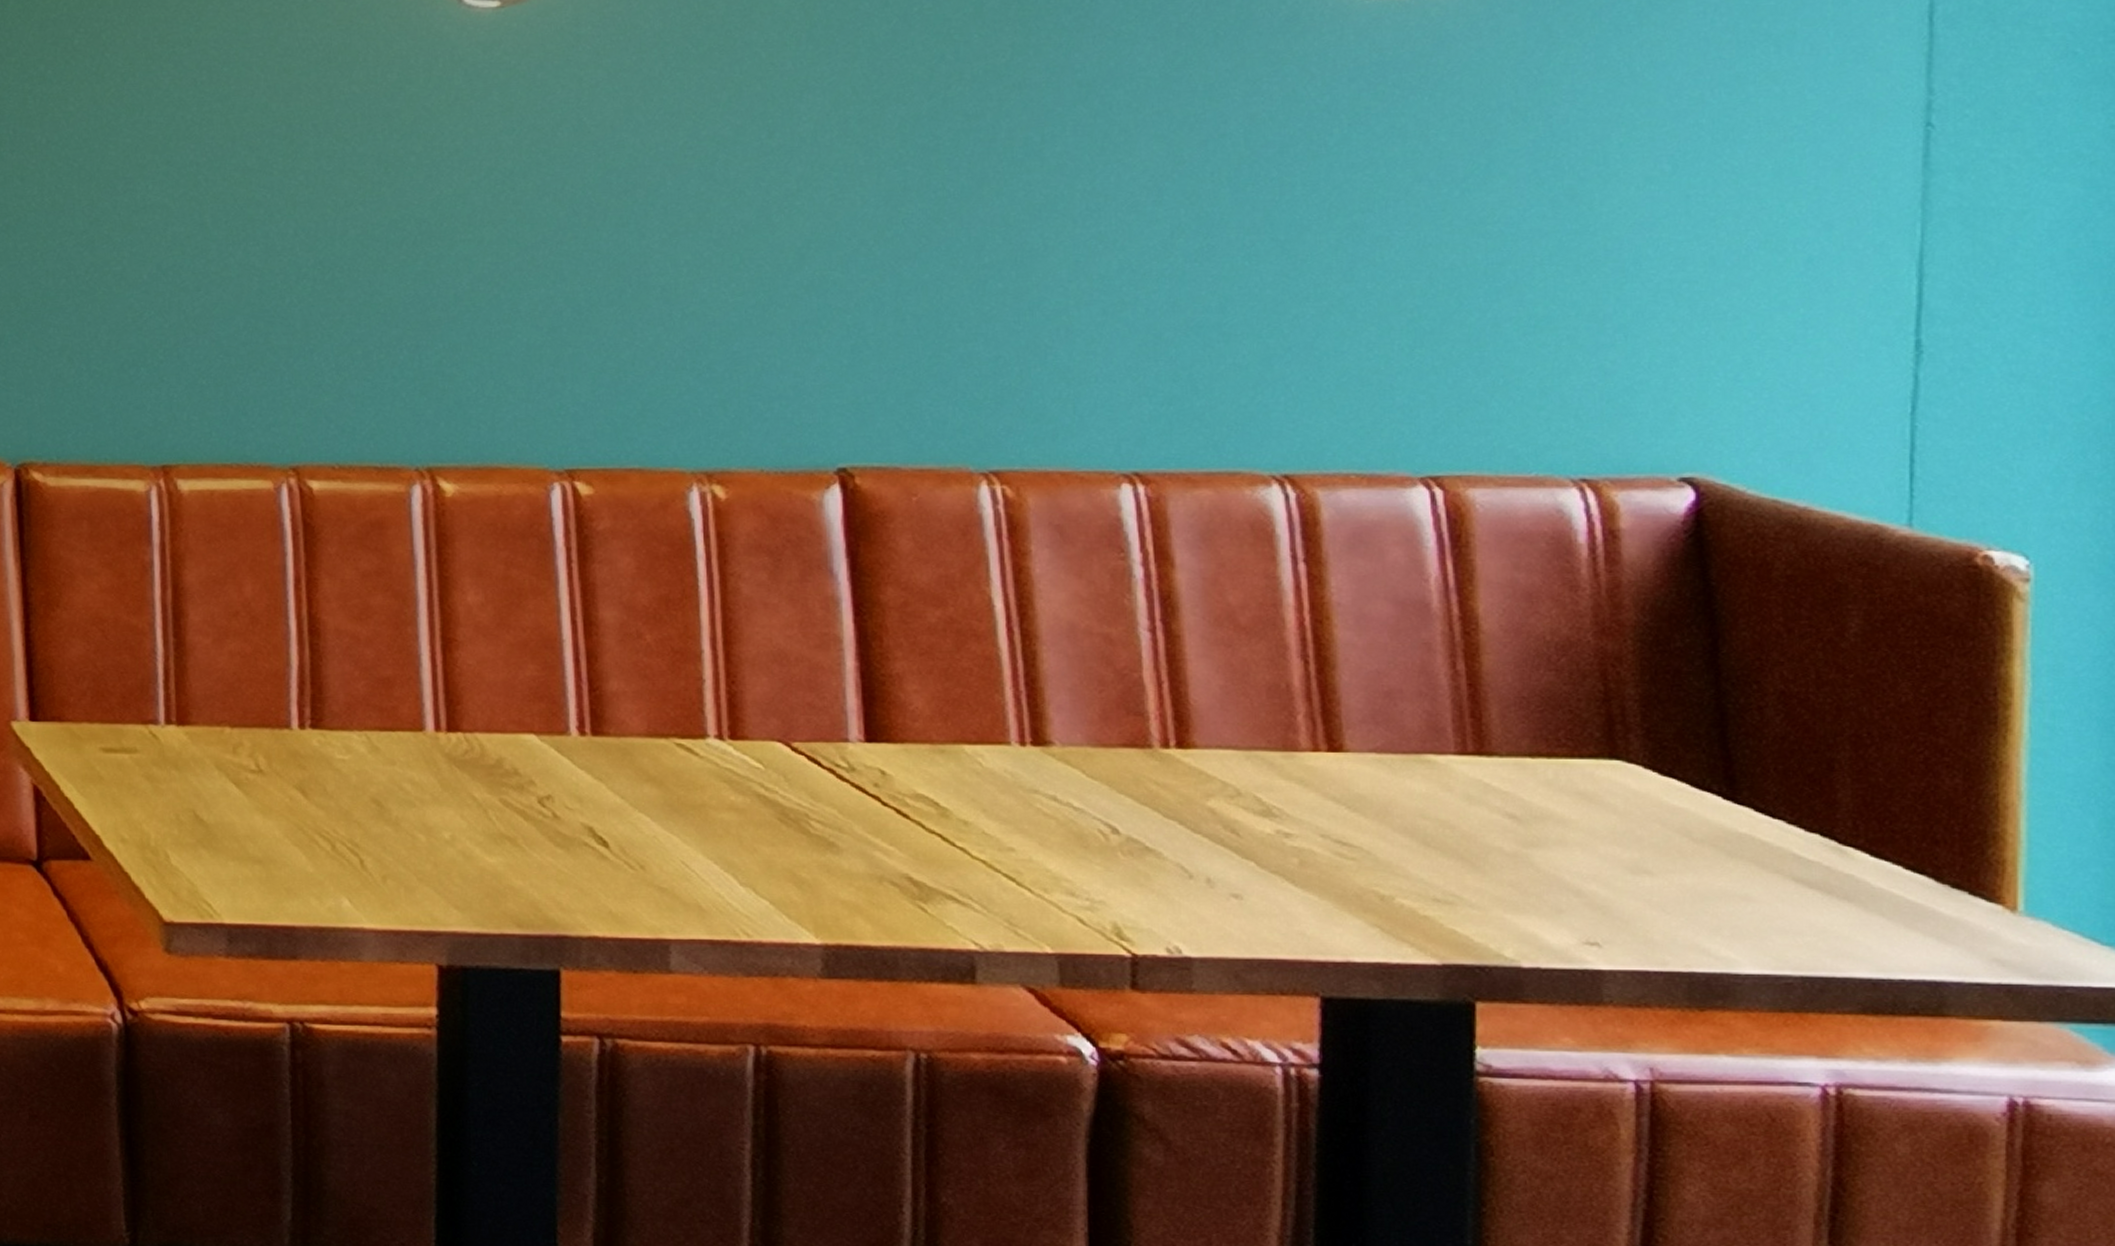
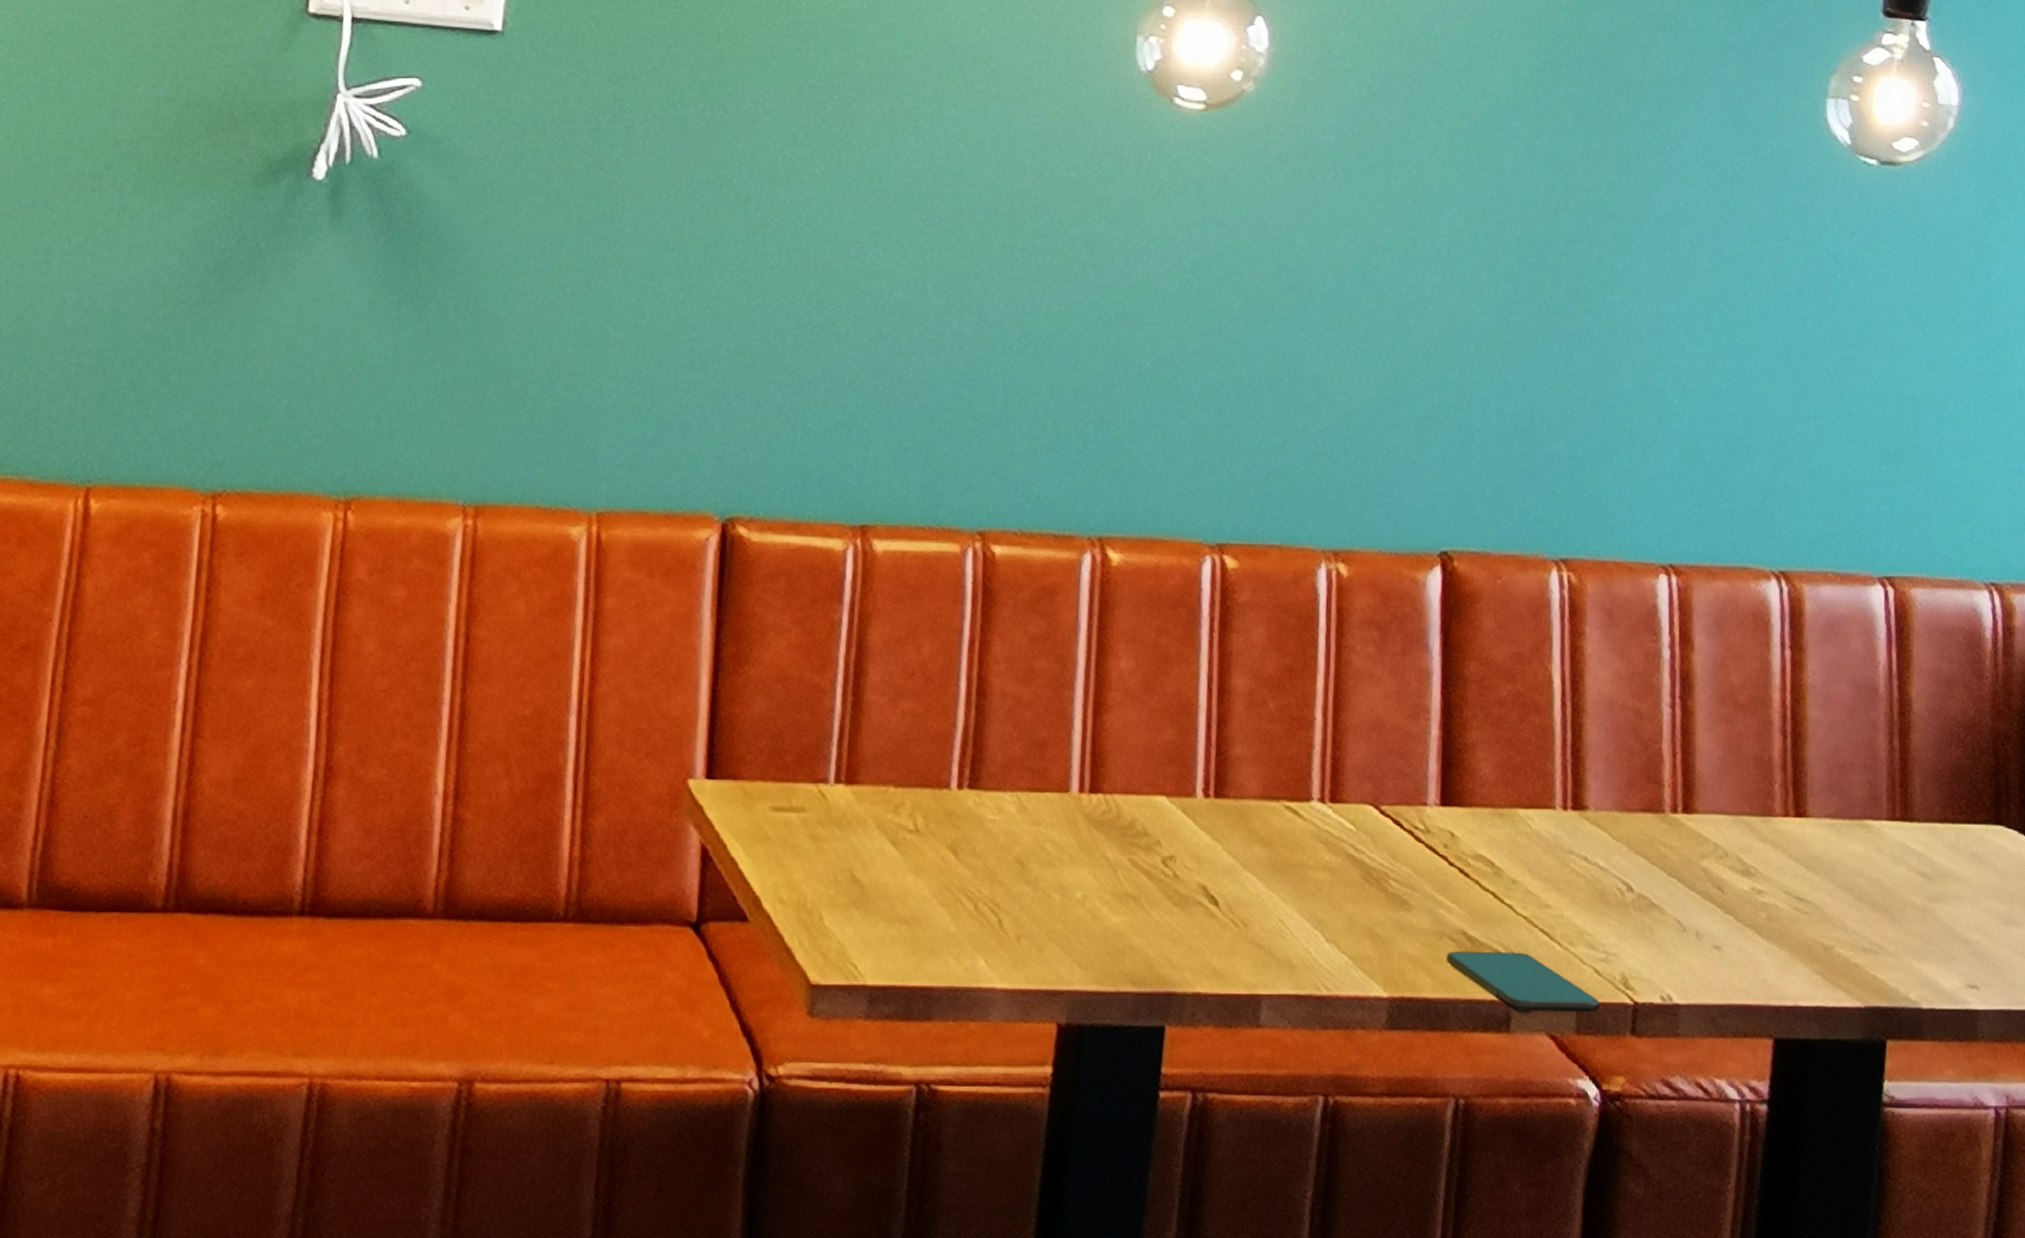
smartphone: none [888,897,1088,965] -> present [1446,951,1600,1014]

